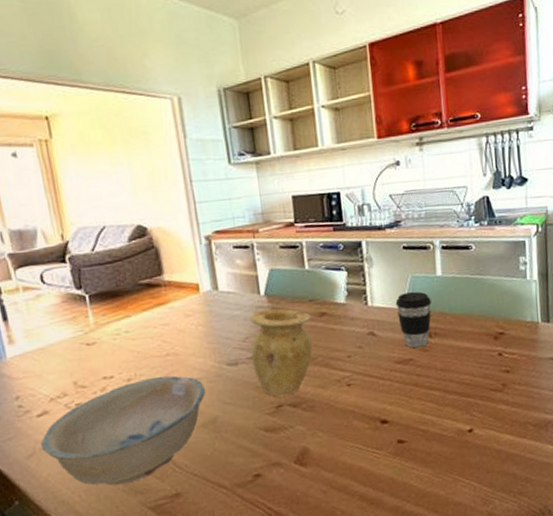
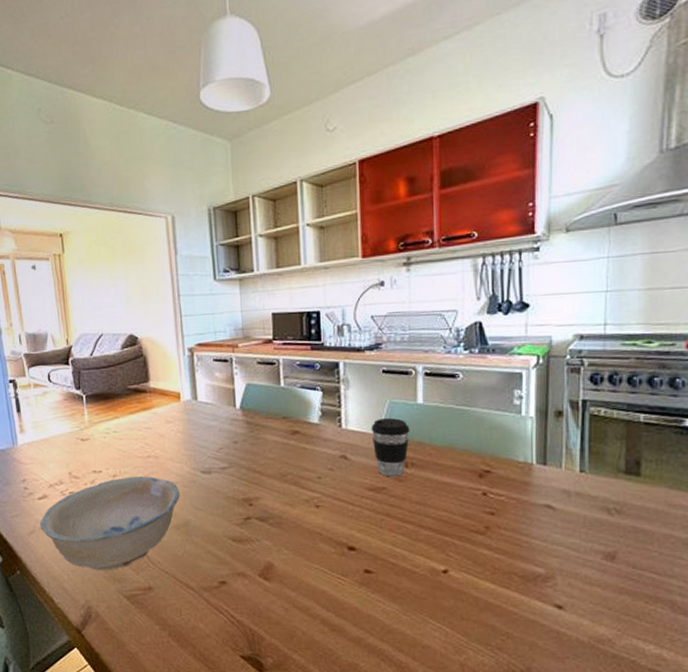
vase: present [250,309,312,397] -> none [224,423,284,509]

